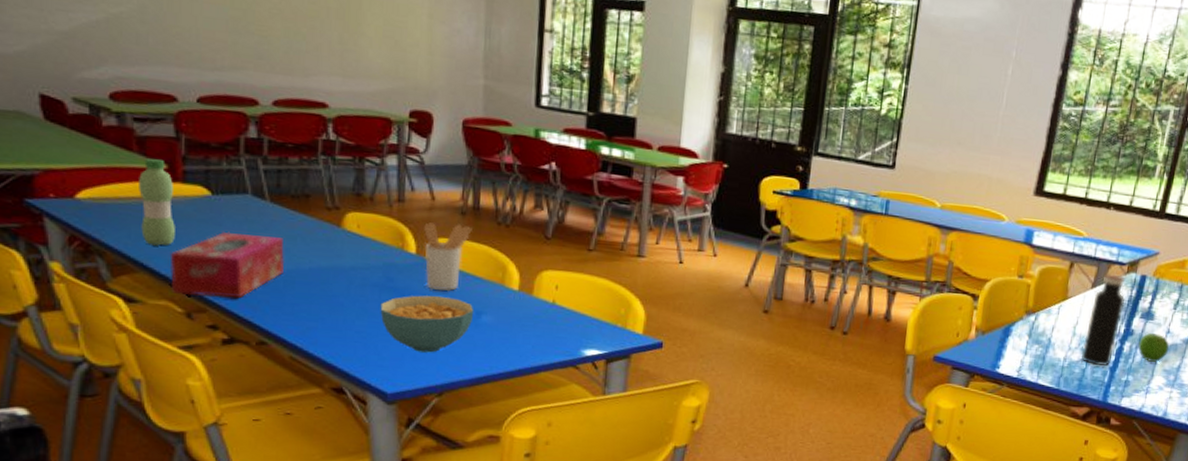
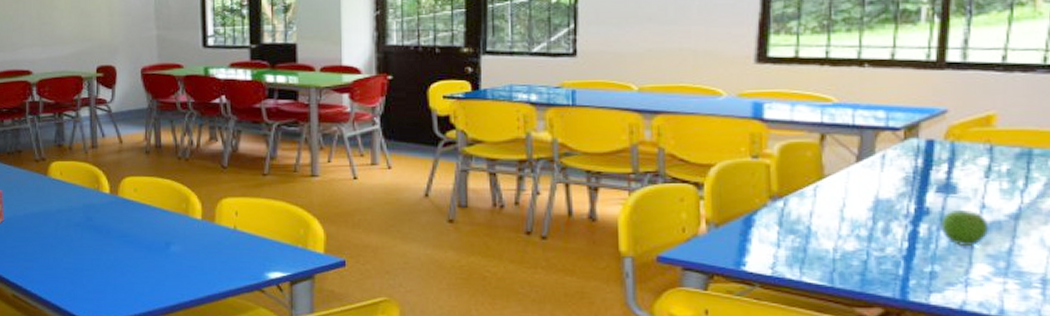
cereal bowl: present [380,295,474,353] -> none [83,230,164,284]
utensil holder: present [424,222,472,292] -> none [115,162,156,226]
water bottle: present [1081,273,1126,367] -> none [857,142,909,256]

